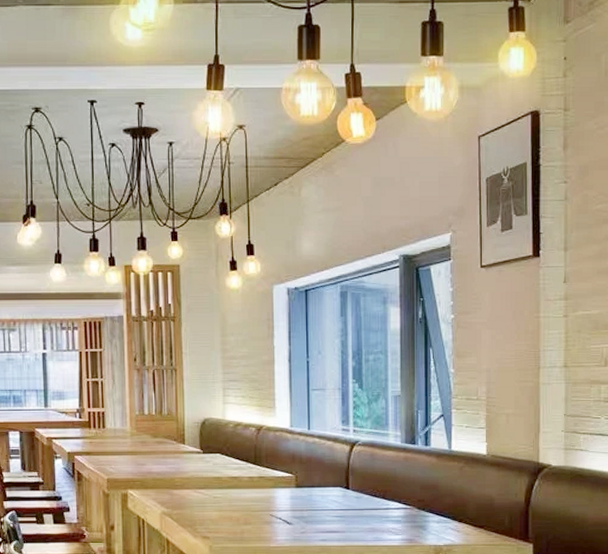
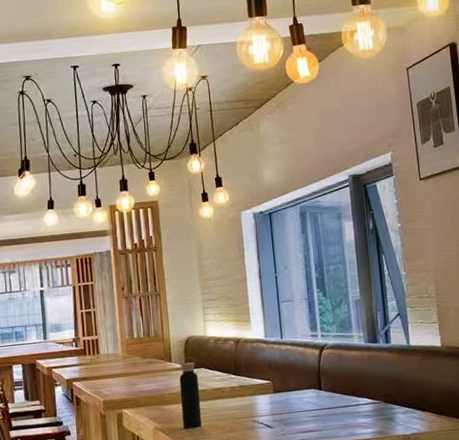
water bottle: none [192,440,214,517] -> present [179,356,202,429]

